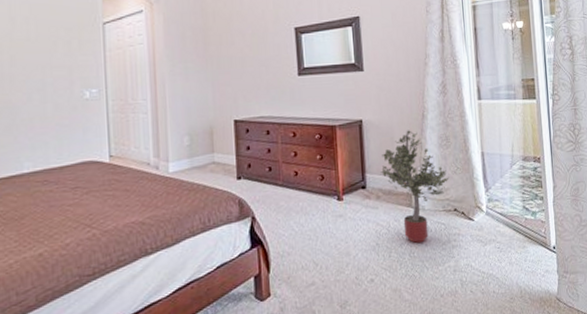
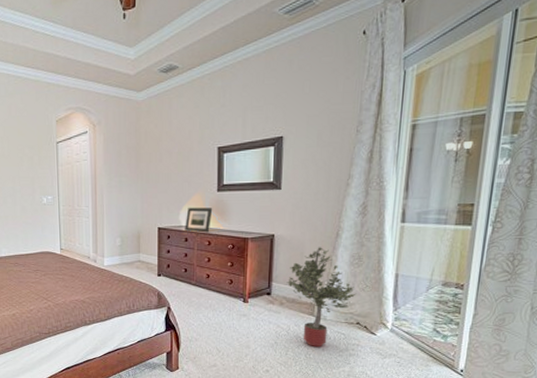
picture frame: none [265,94,295,123] -> present [185,207,213,233]

